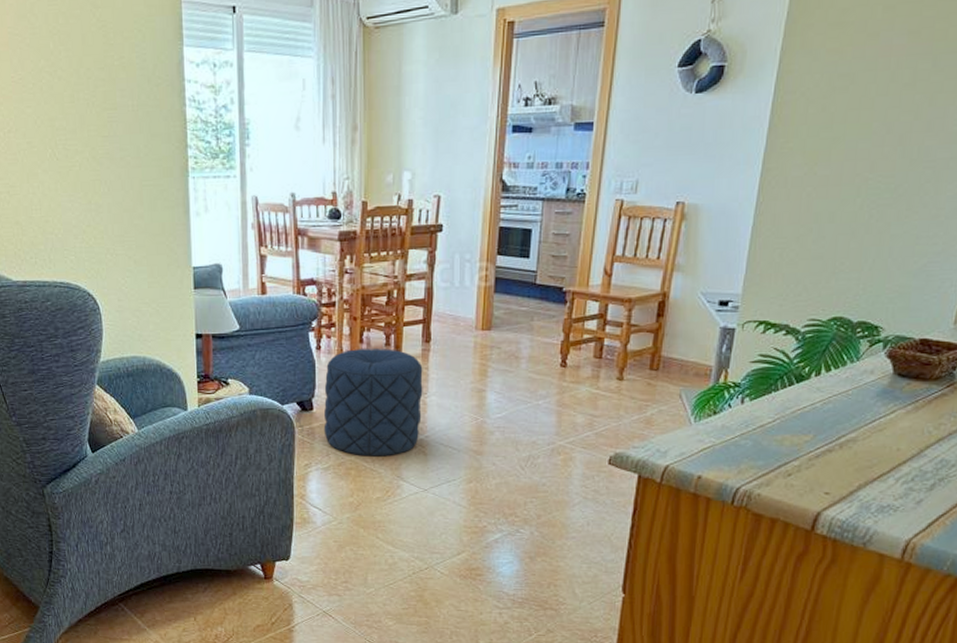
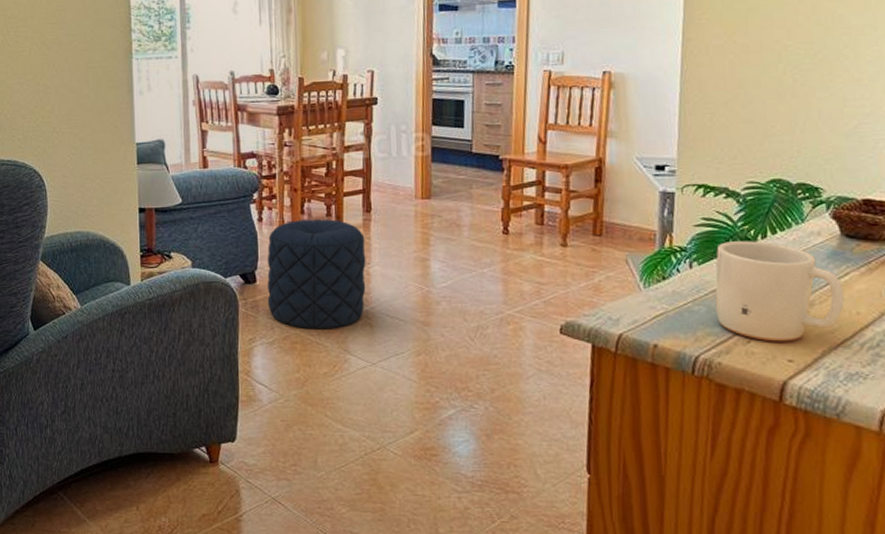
mug: none [761,378,888,476] -> present [715,241,845,342]

